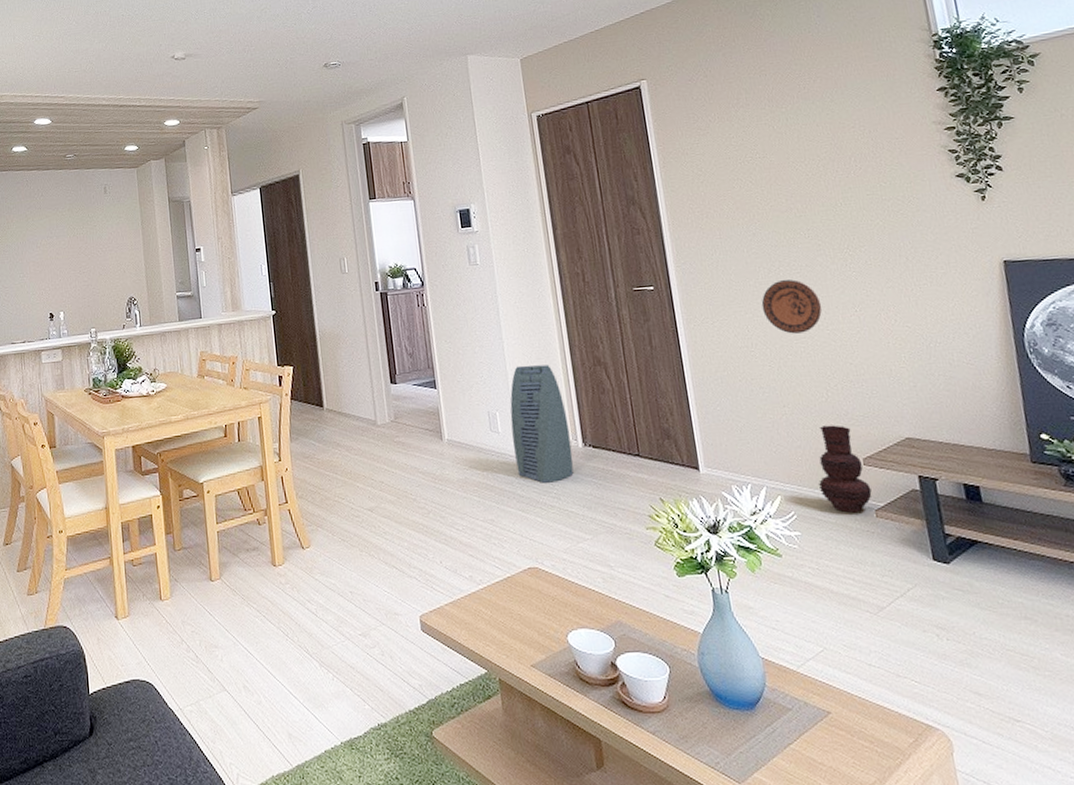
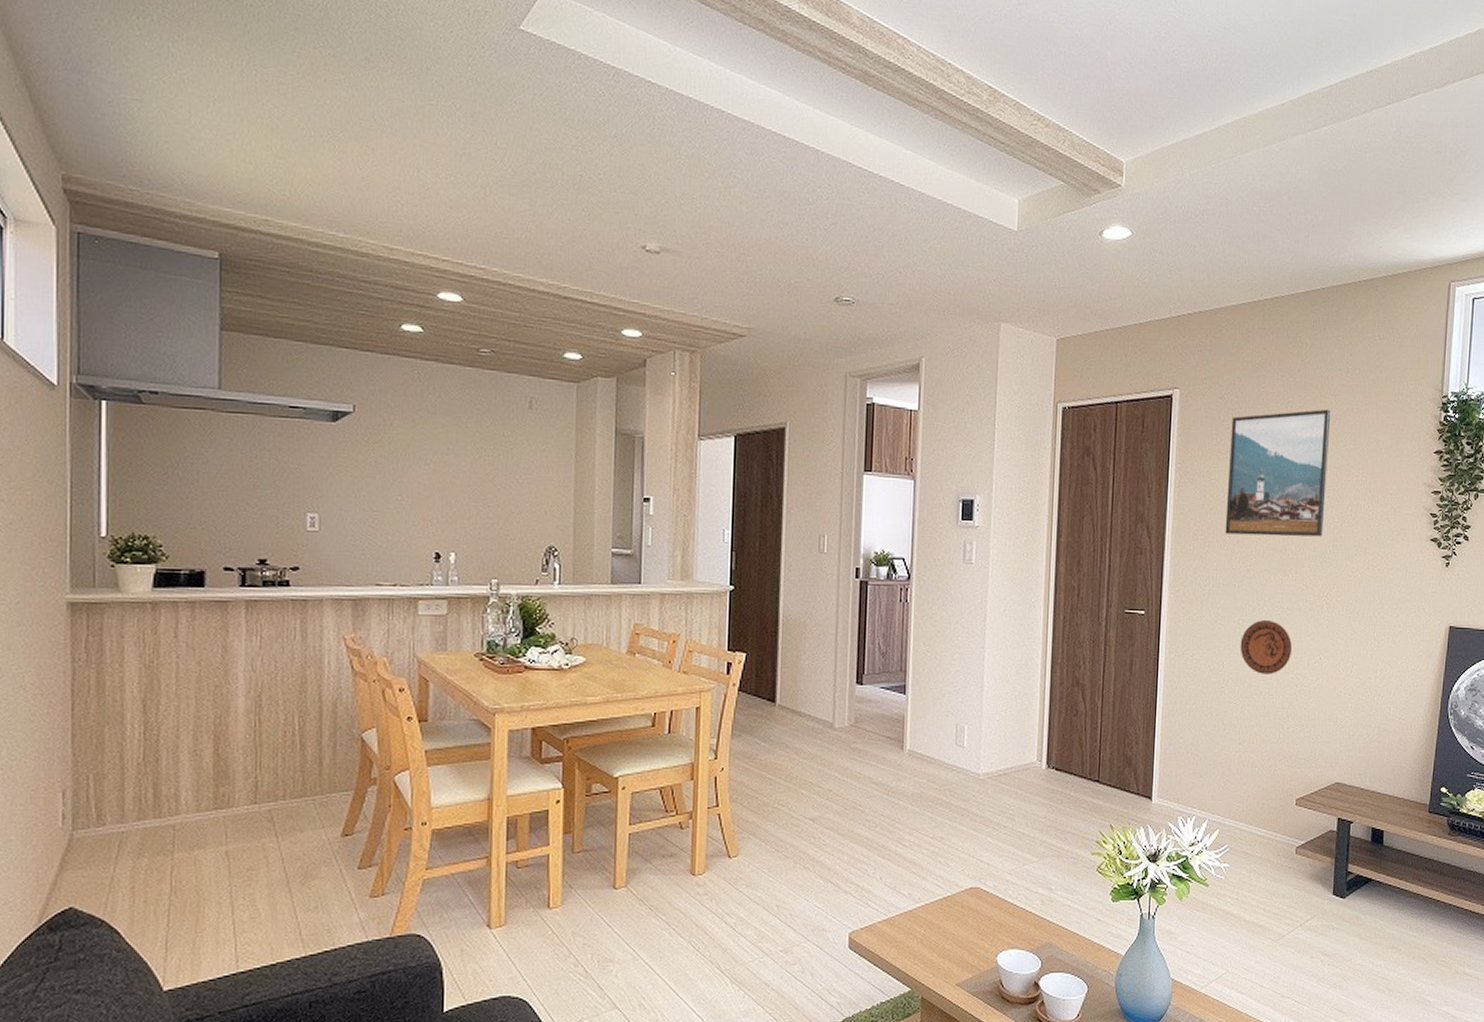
air purifier: present [510,364,574,483] -> none [976,678,1036,803]
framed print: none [705,69,829,203] -> present [1225,409,1331,537]
vase: present [818,425,872,513] -> none [1253,765,1297,849]

